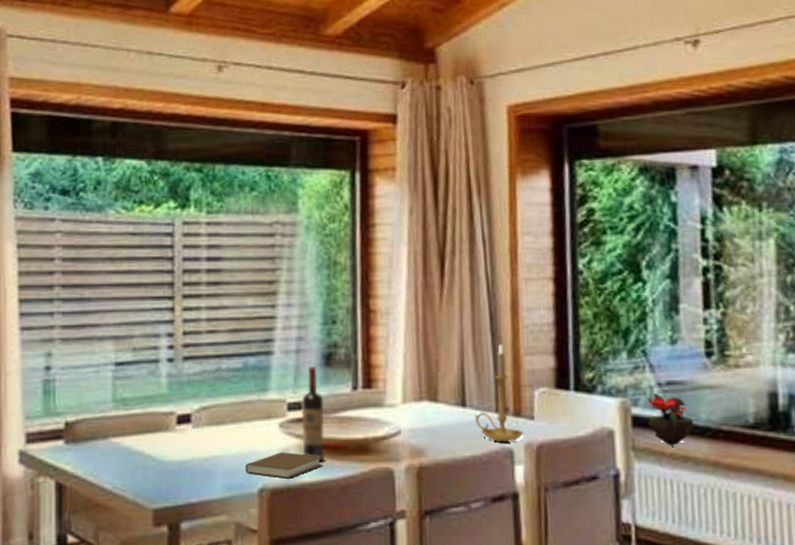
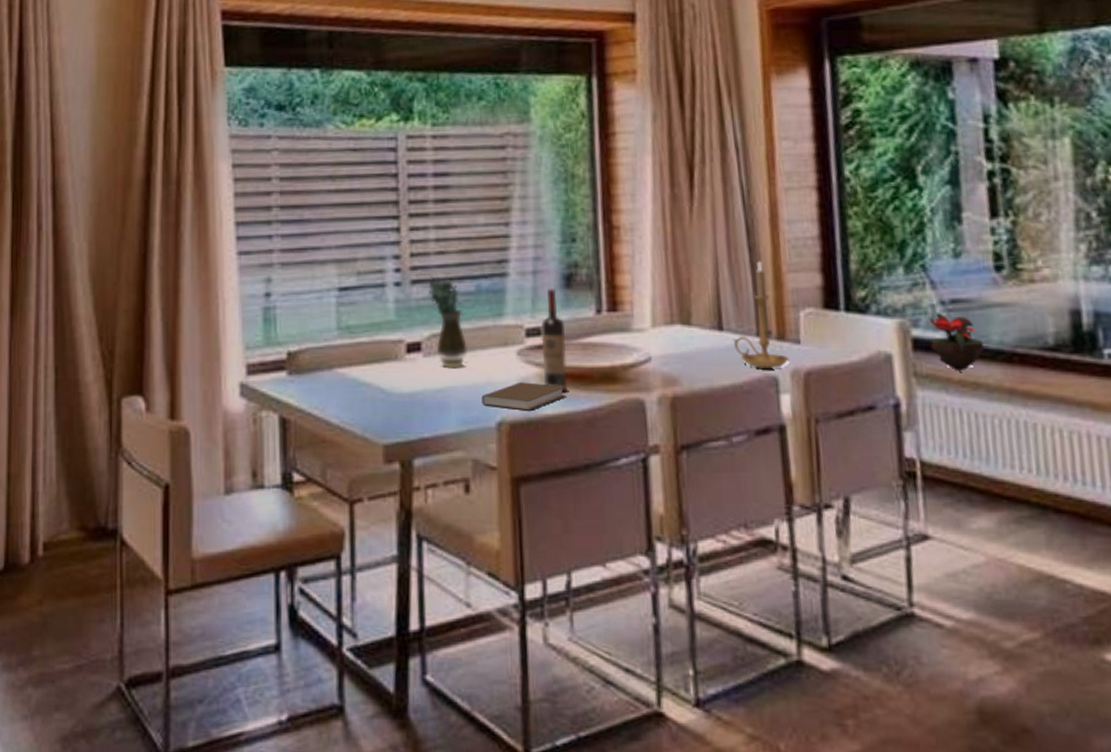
vase: none [199,352,234,439] -> present [428,275,468,369]

